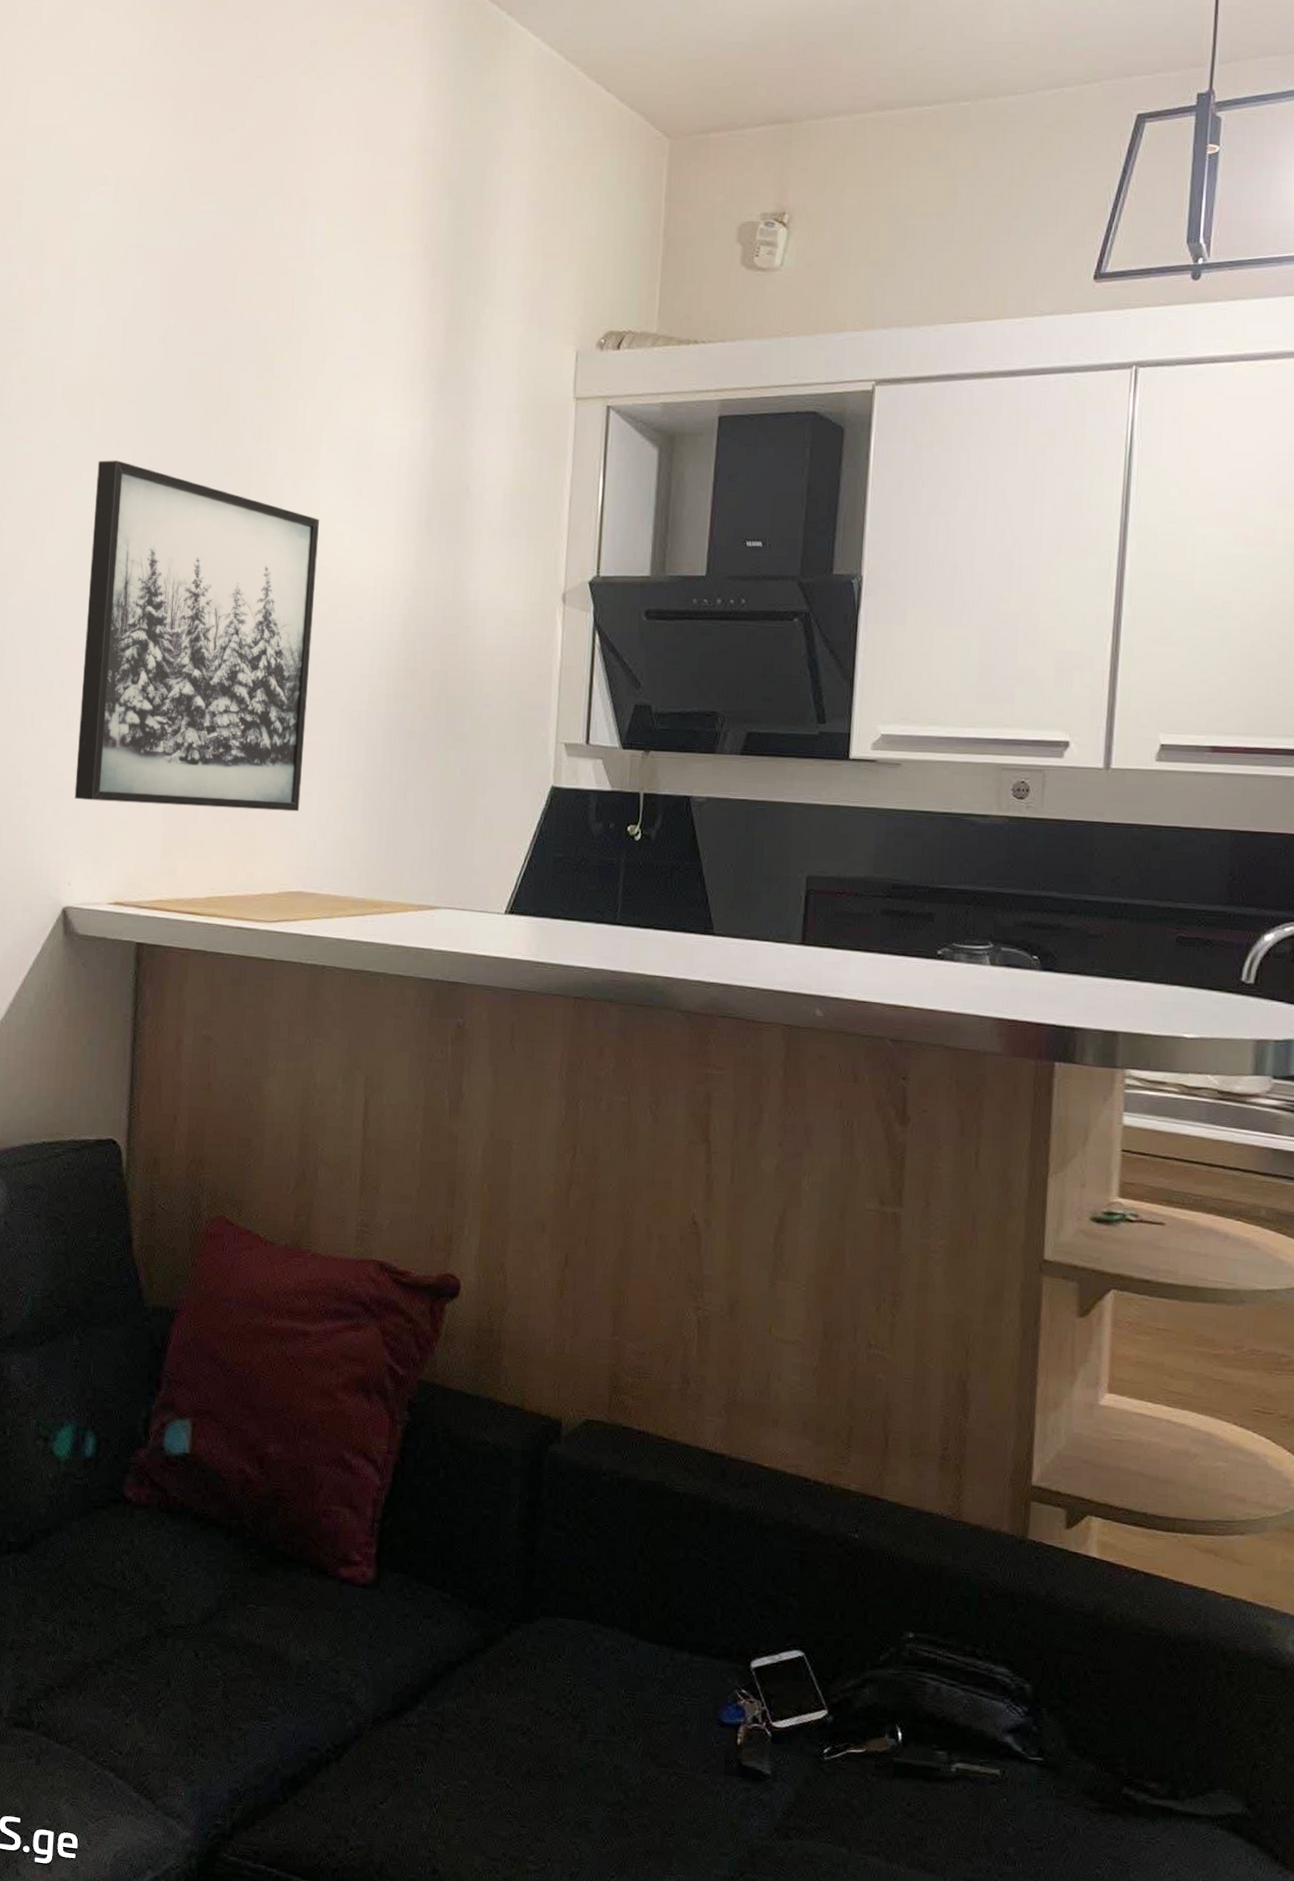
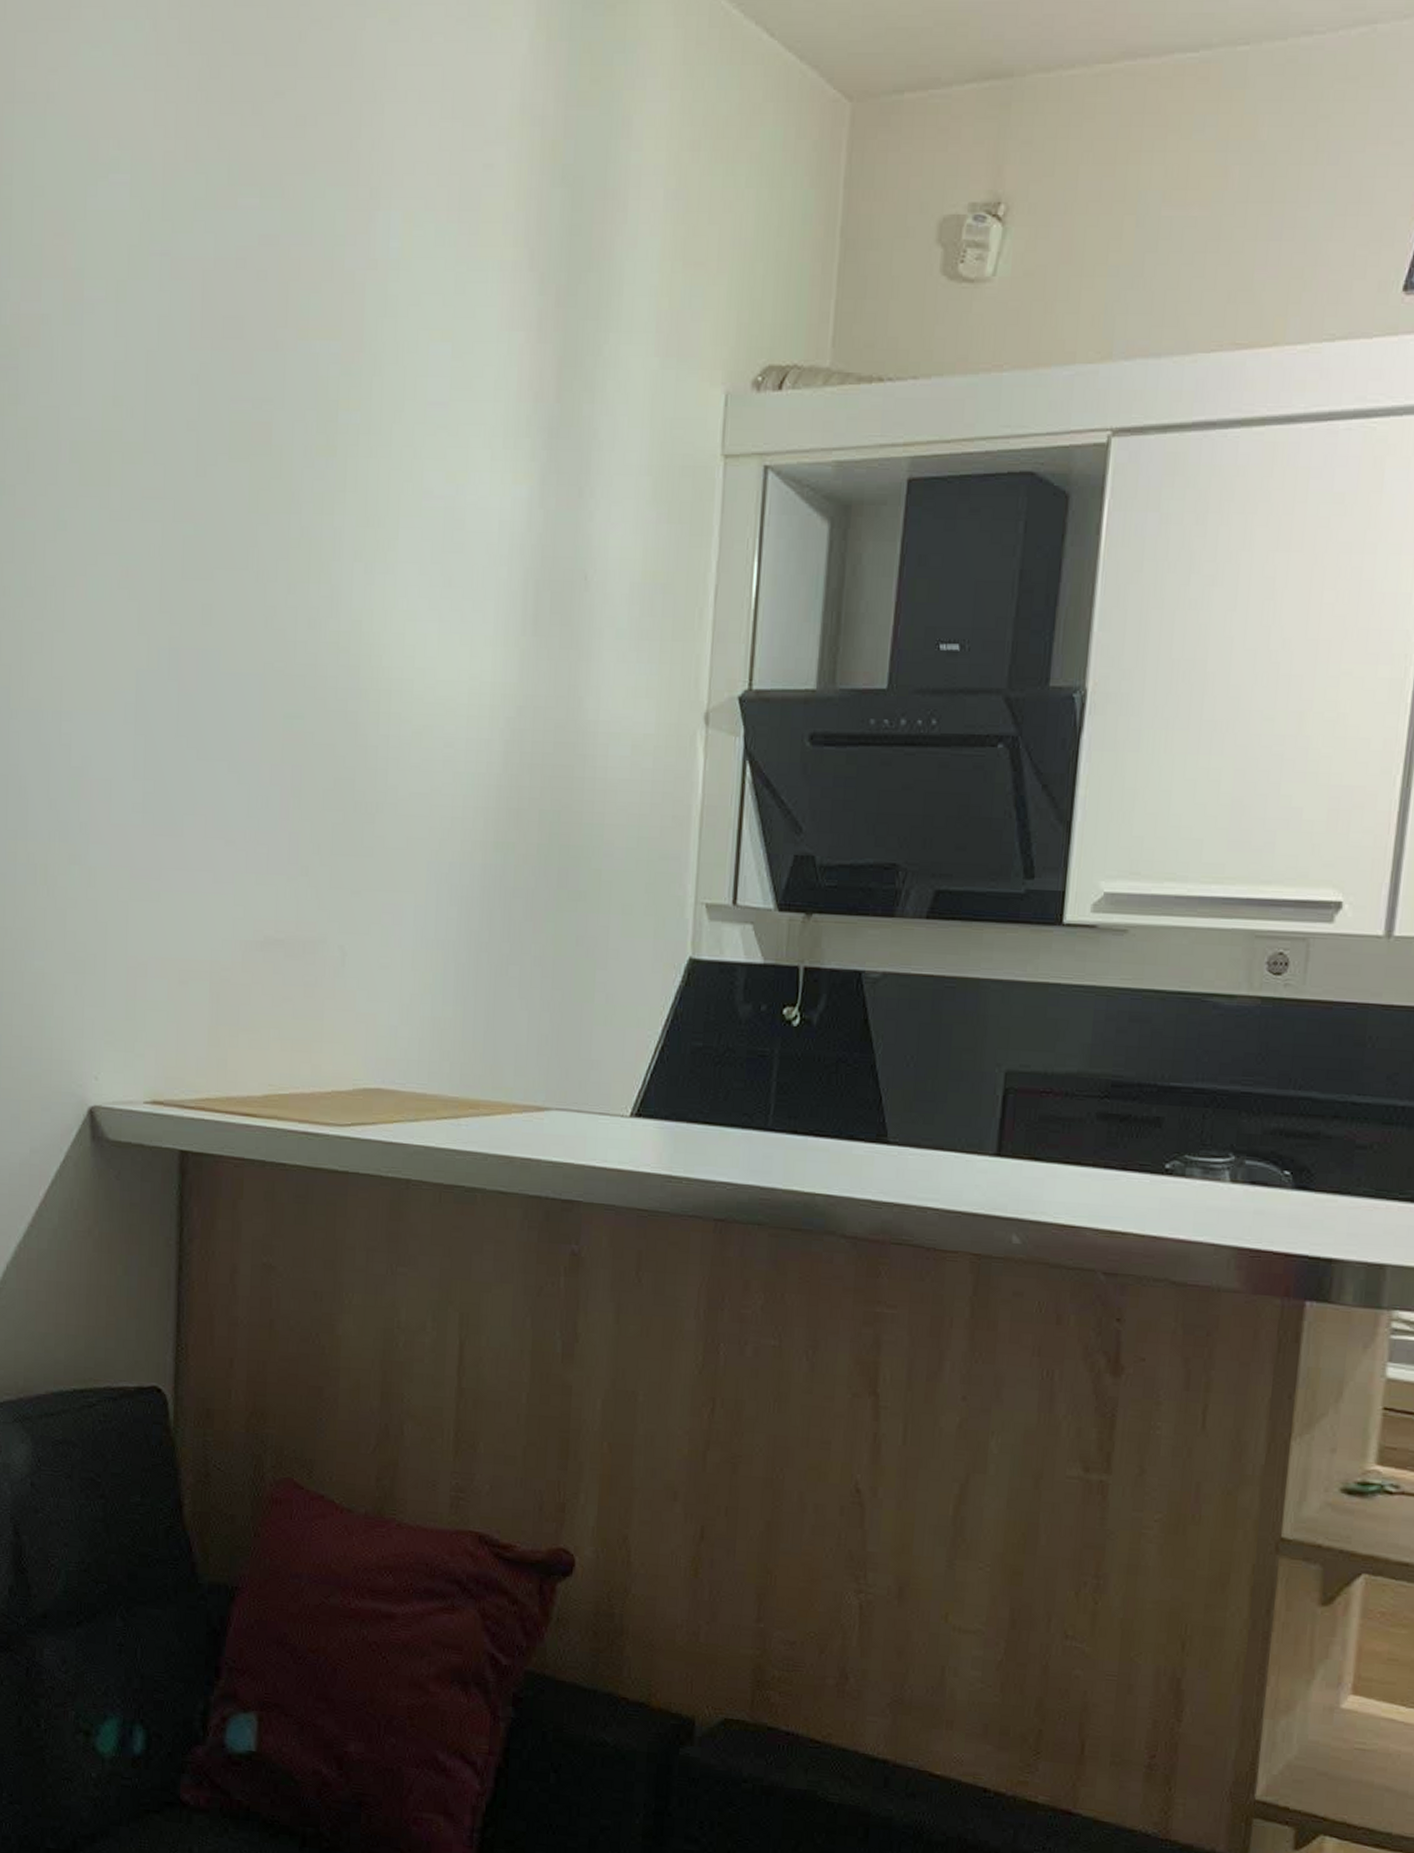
wall art: present [74,460,319,812] -> none [100,540,398,990]

